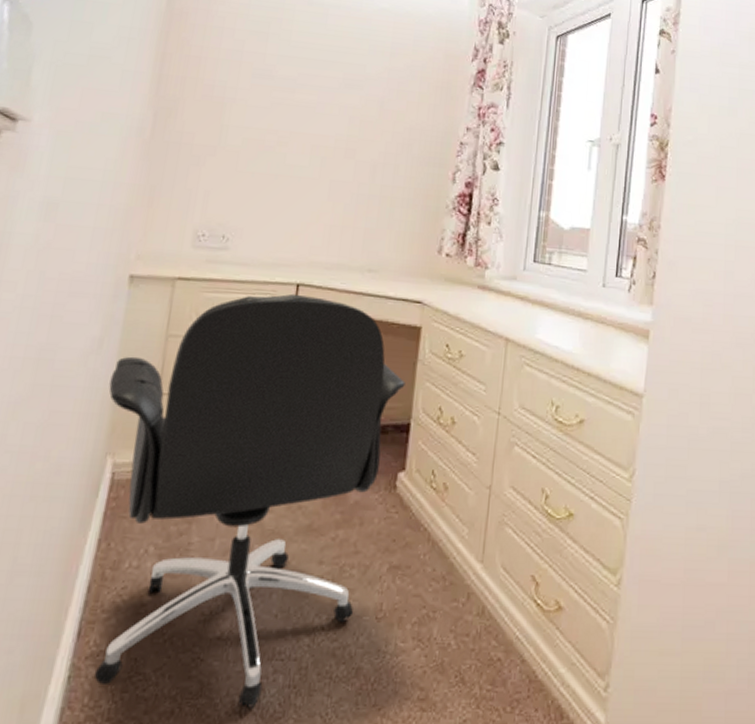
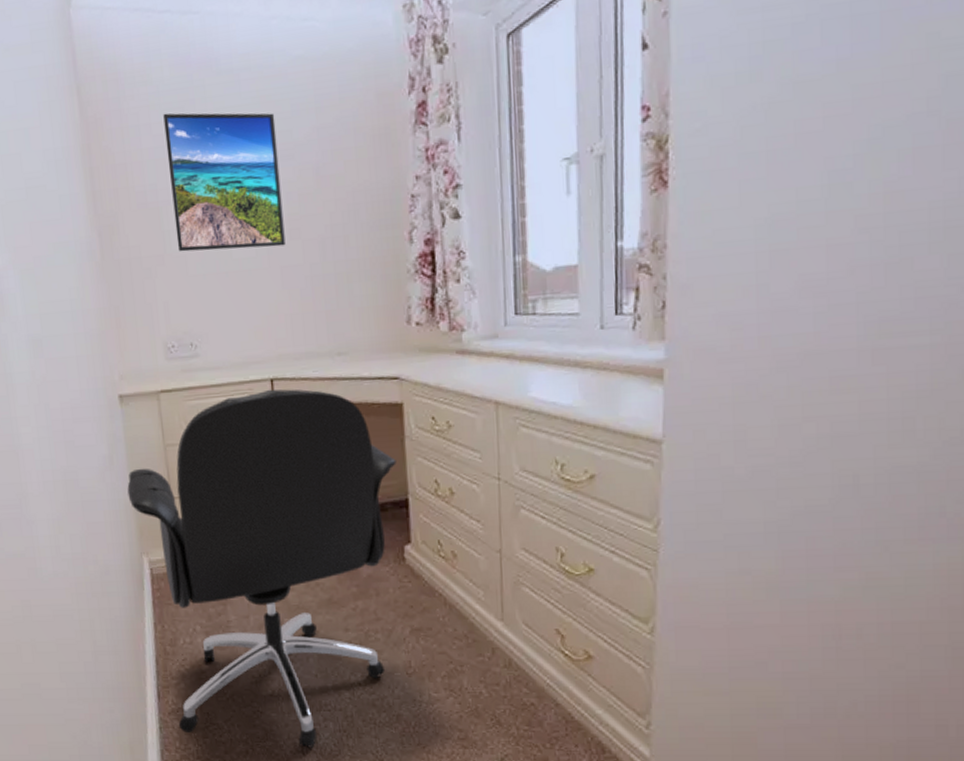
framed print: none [233,23,353,162] -> present [163,112,286,252]

